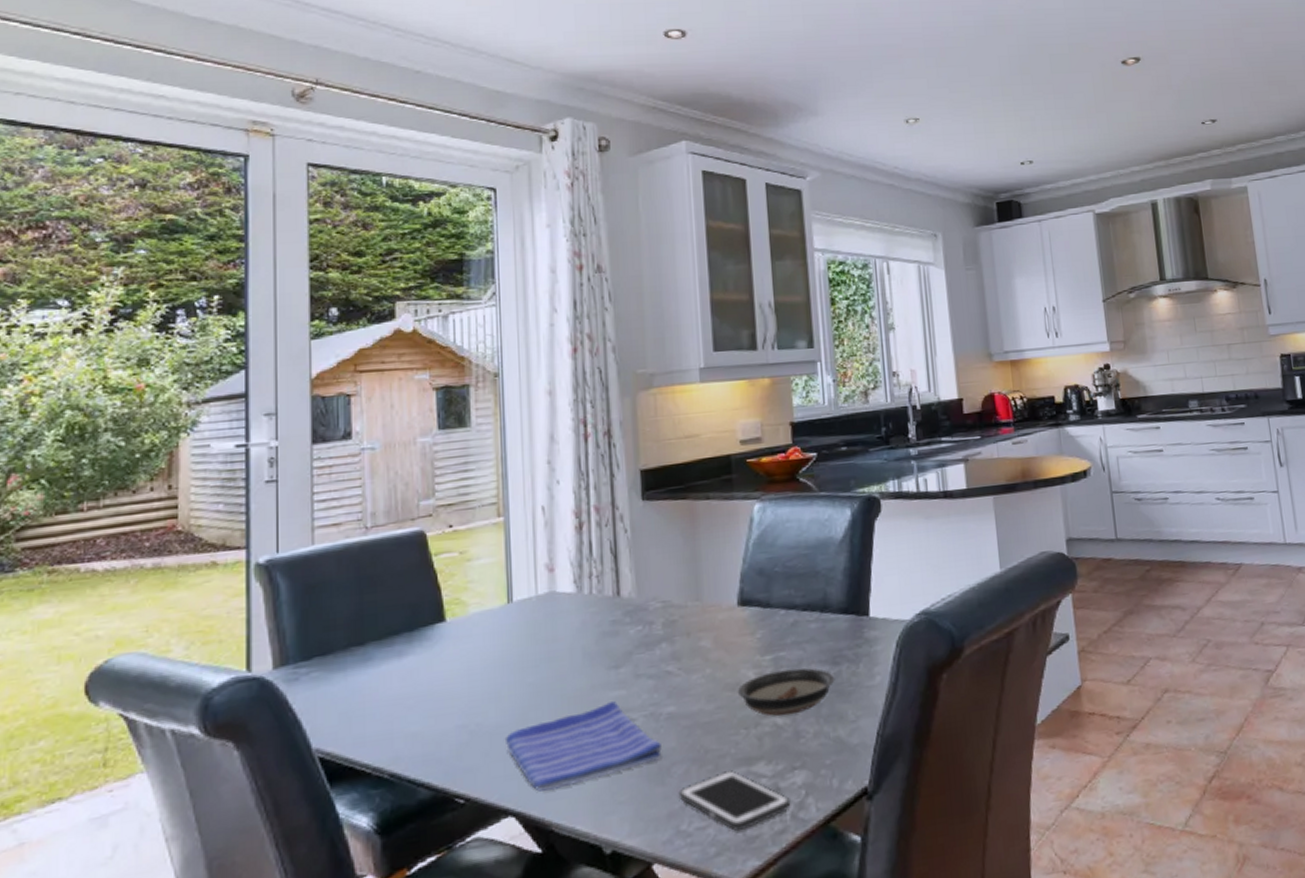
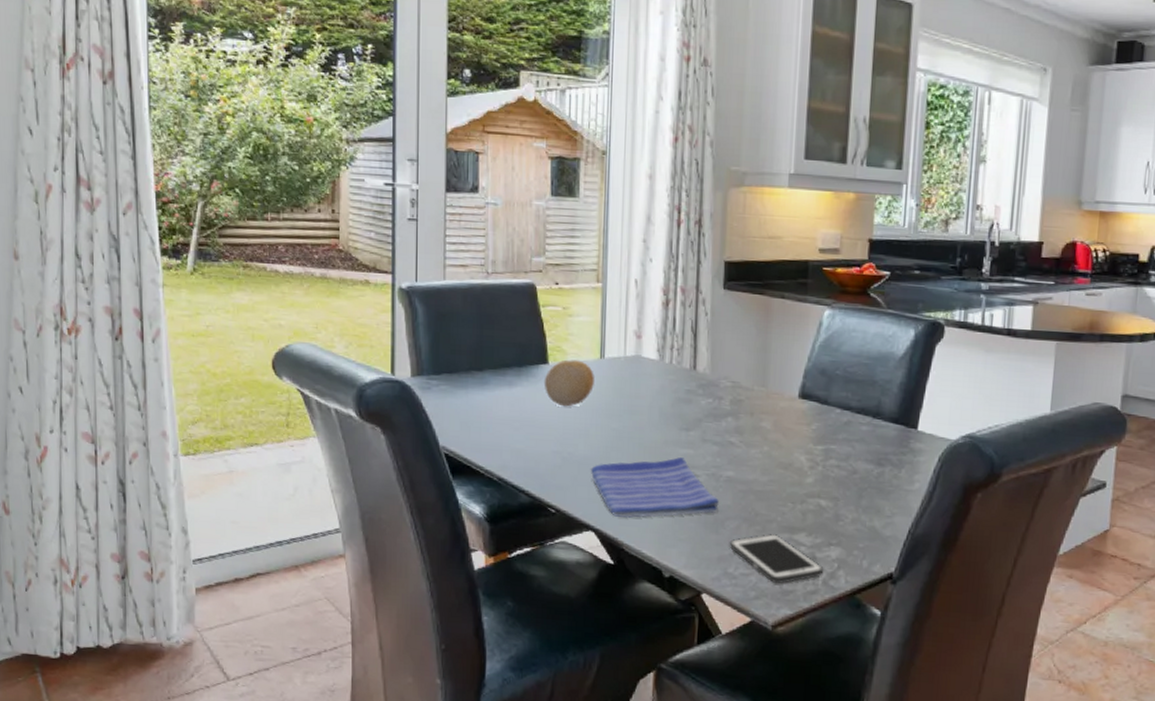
fruit: none [441,610,502,669] -> present [543,360,594,407]
saucer: present [737,668,835,716] -> none [789,460,878,500]

